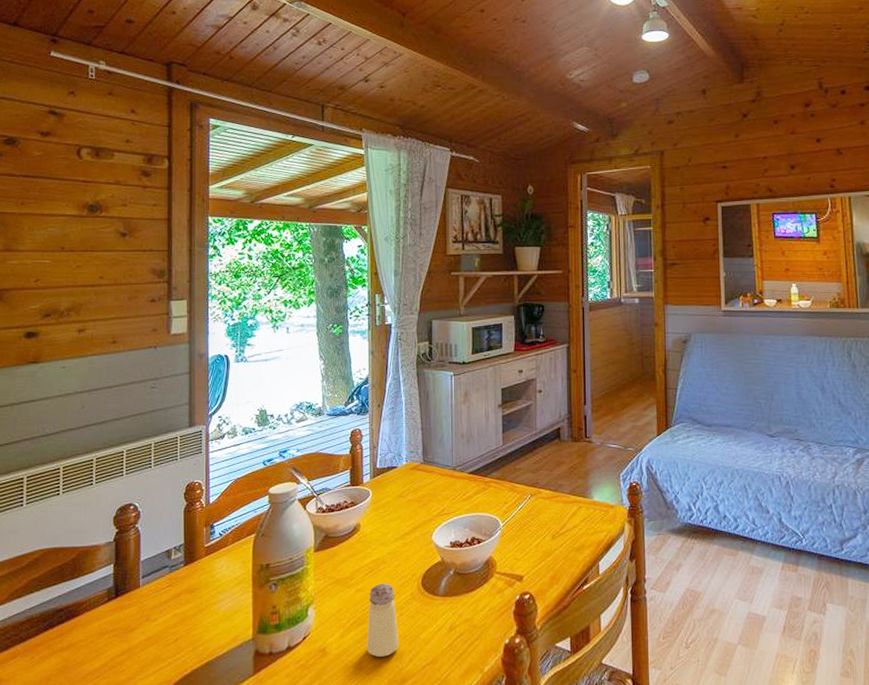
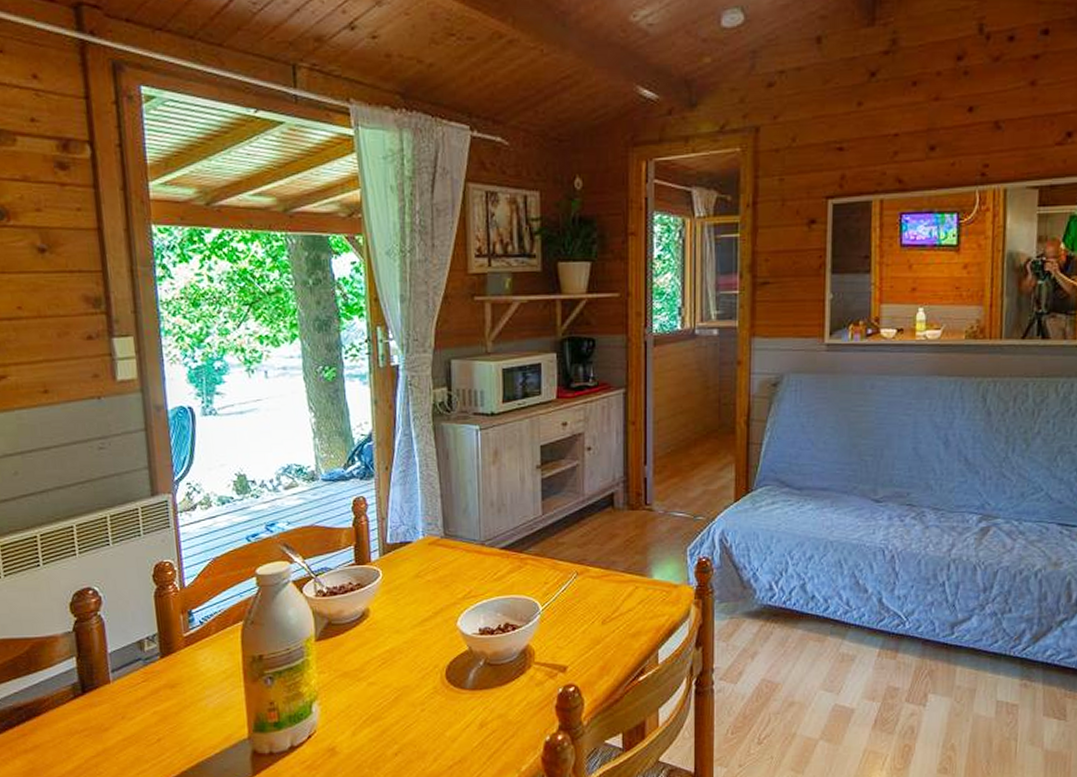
saltshaker: present [366,583,399,657] -> none [382,675,421,756]

